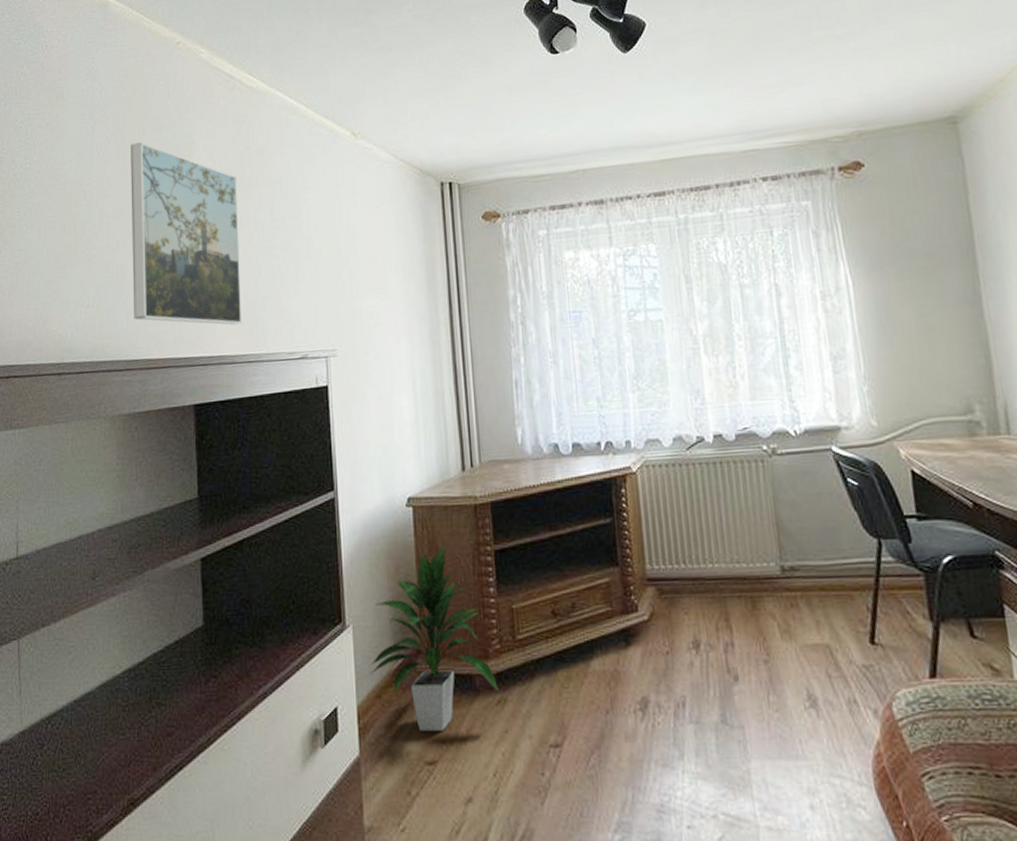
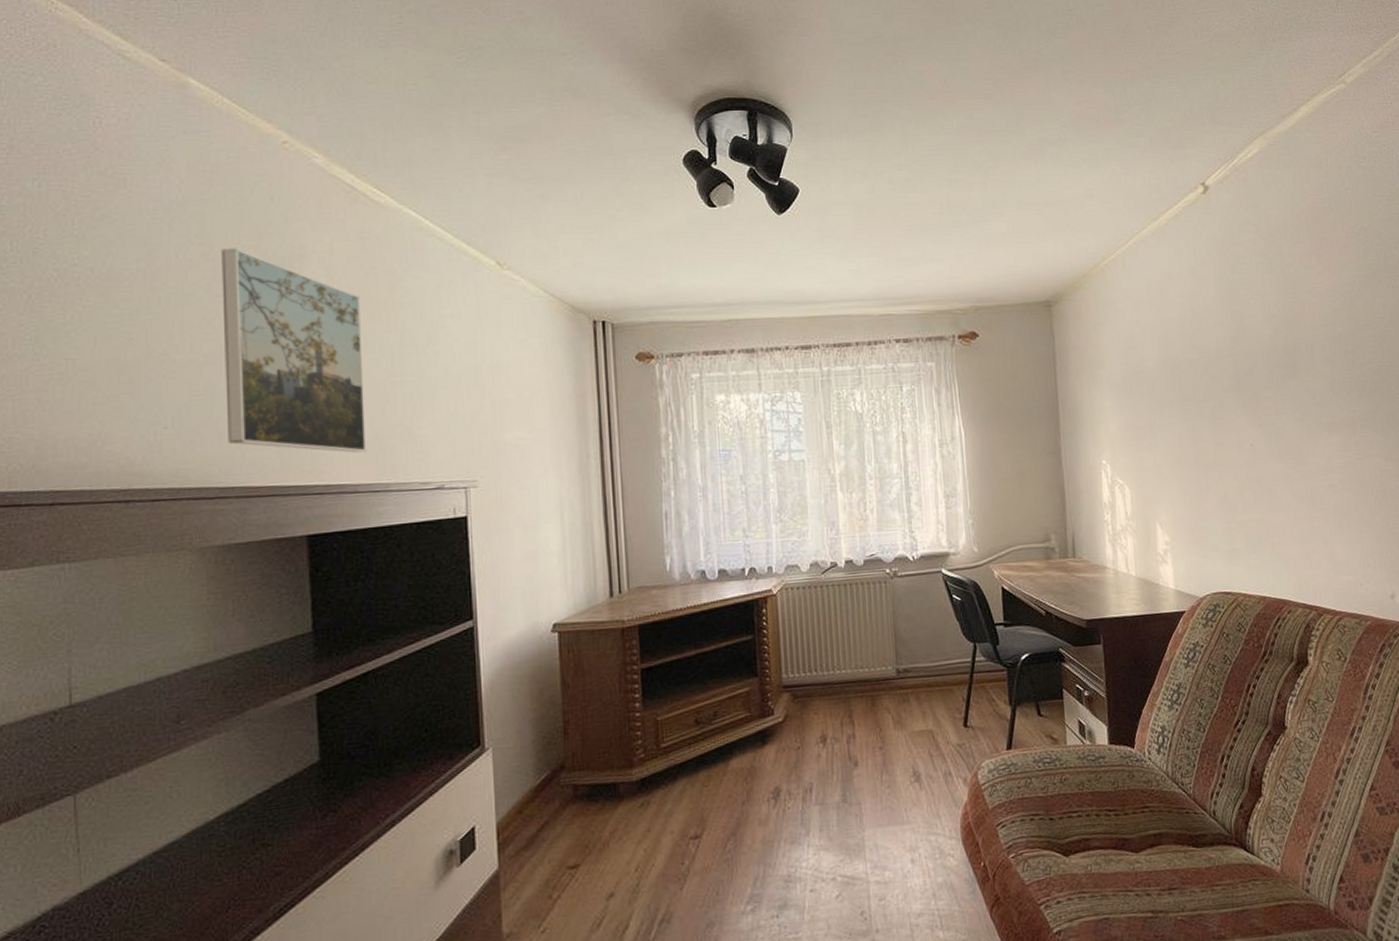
indoor plant: present [369,545,499,731] -> none [510,666,642,839]

